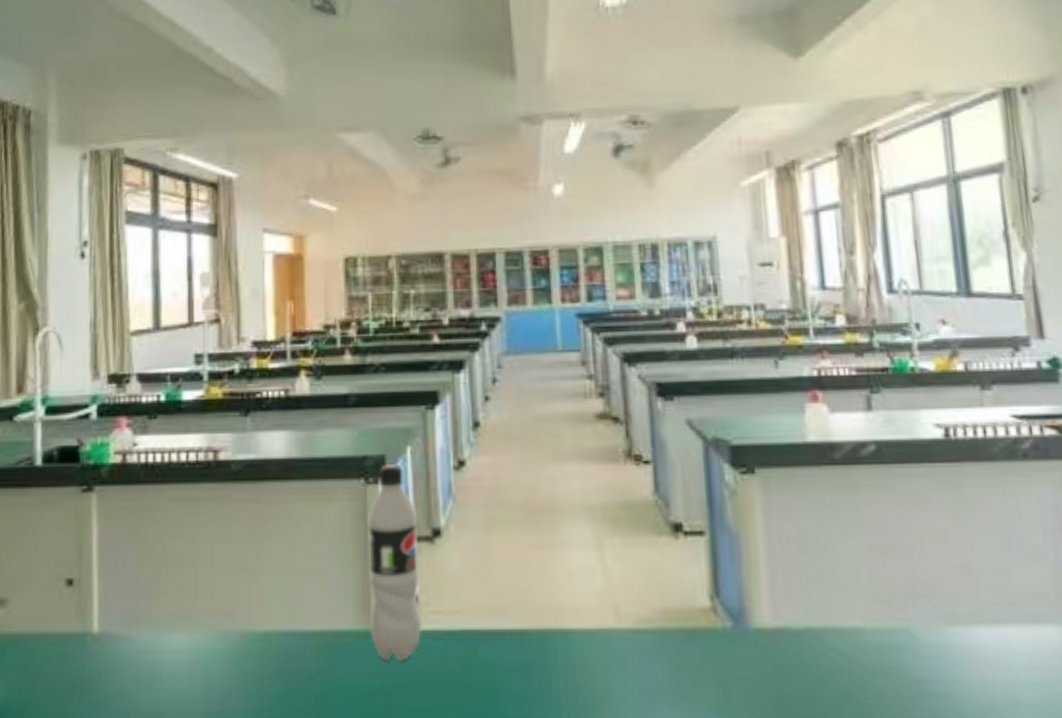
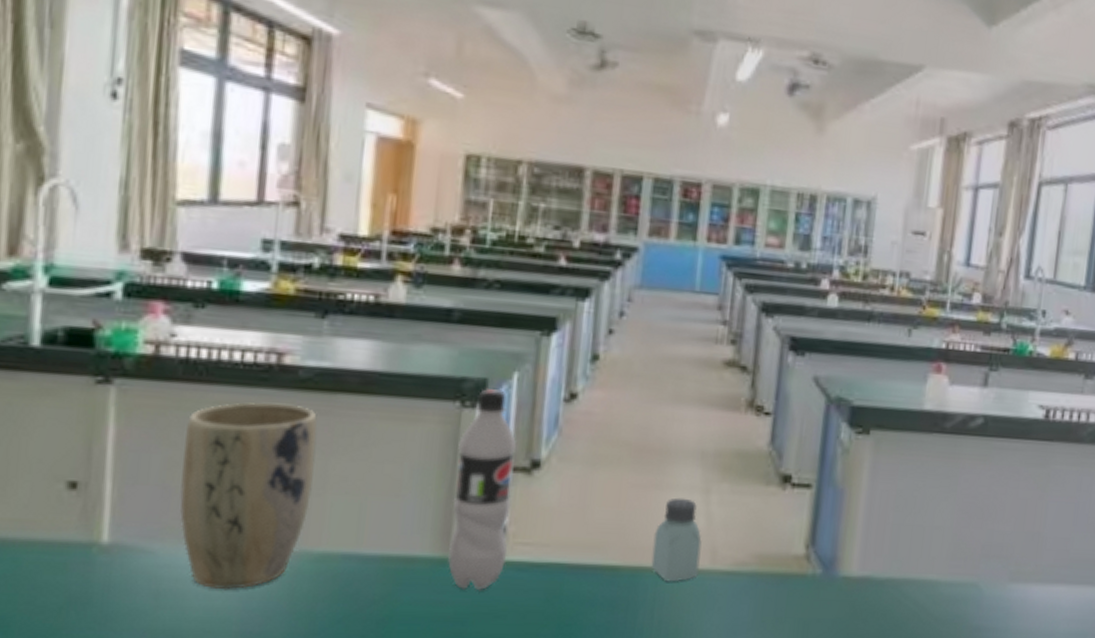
plant pot: none [149,495,252,672] -> present [180,402,318,590]
saltshaker: none [556,555,605,644] -> present [651,497,702,582]

